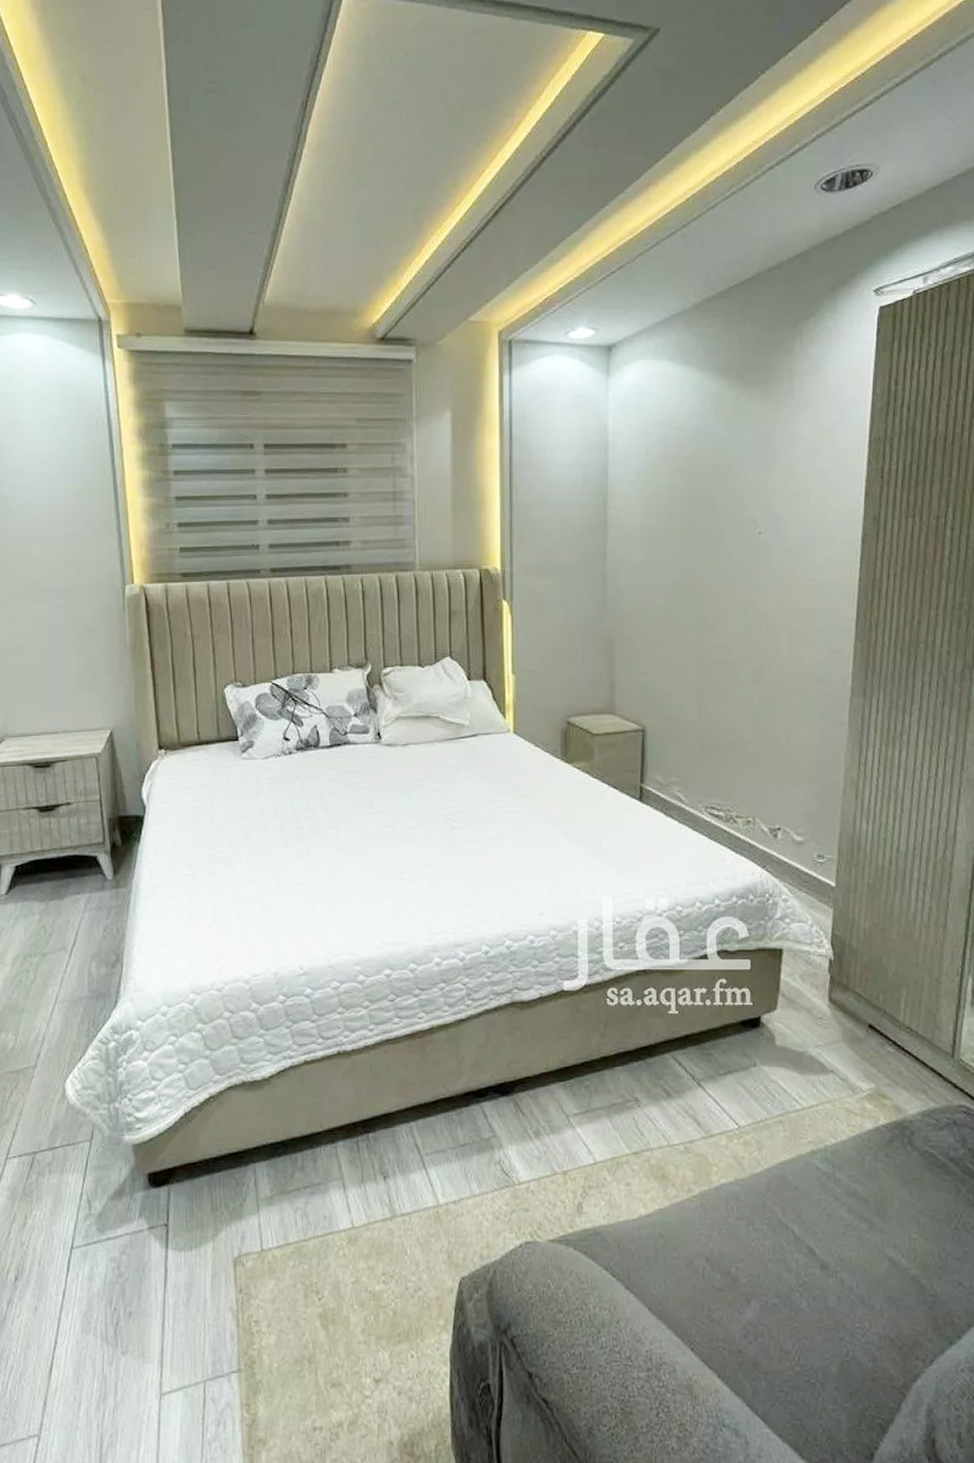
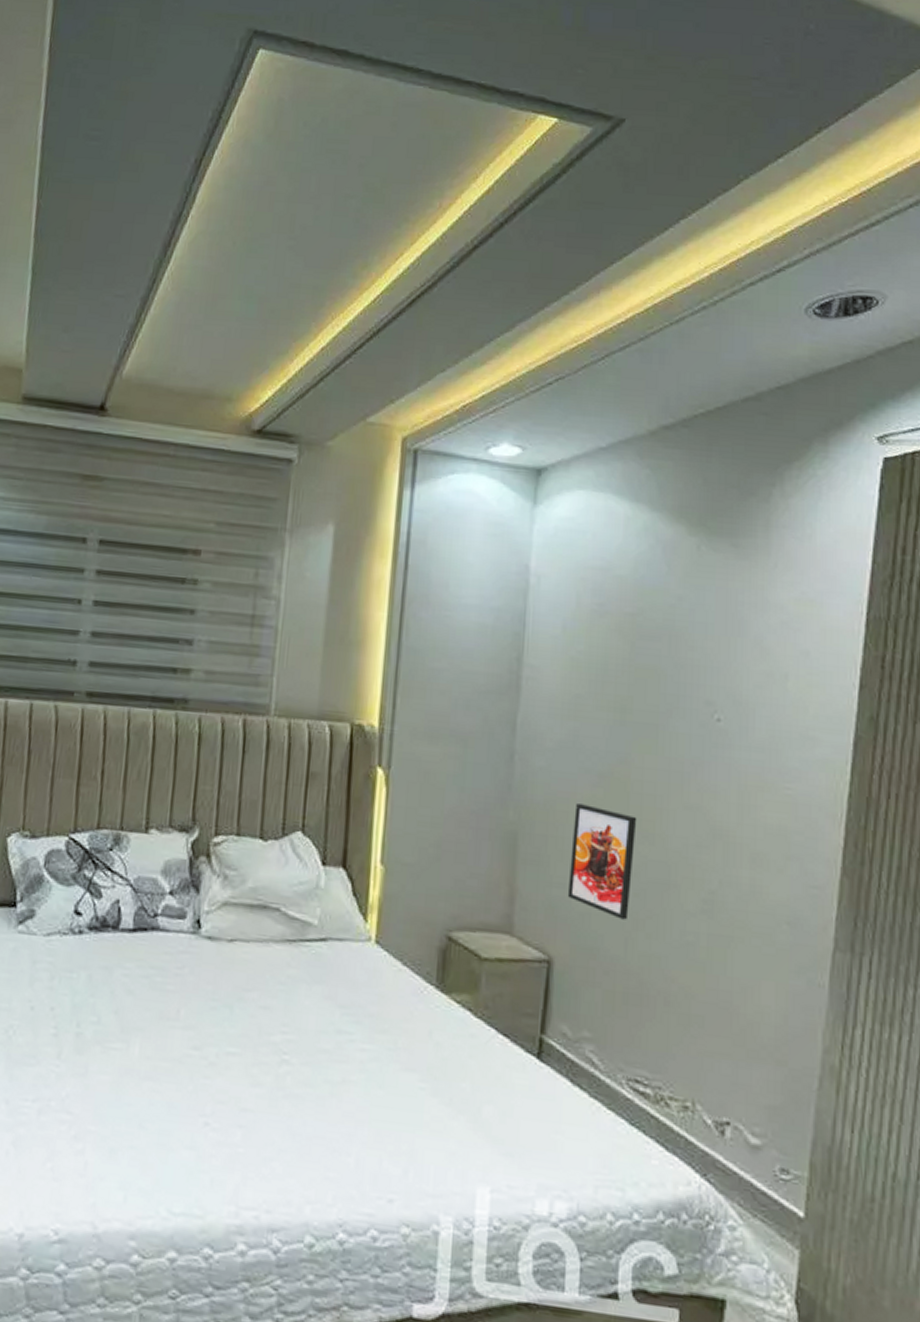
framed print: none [653,610,702,693] -> present [567,803,637,920]

